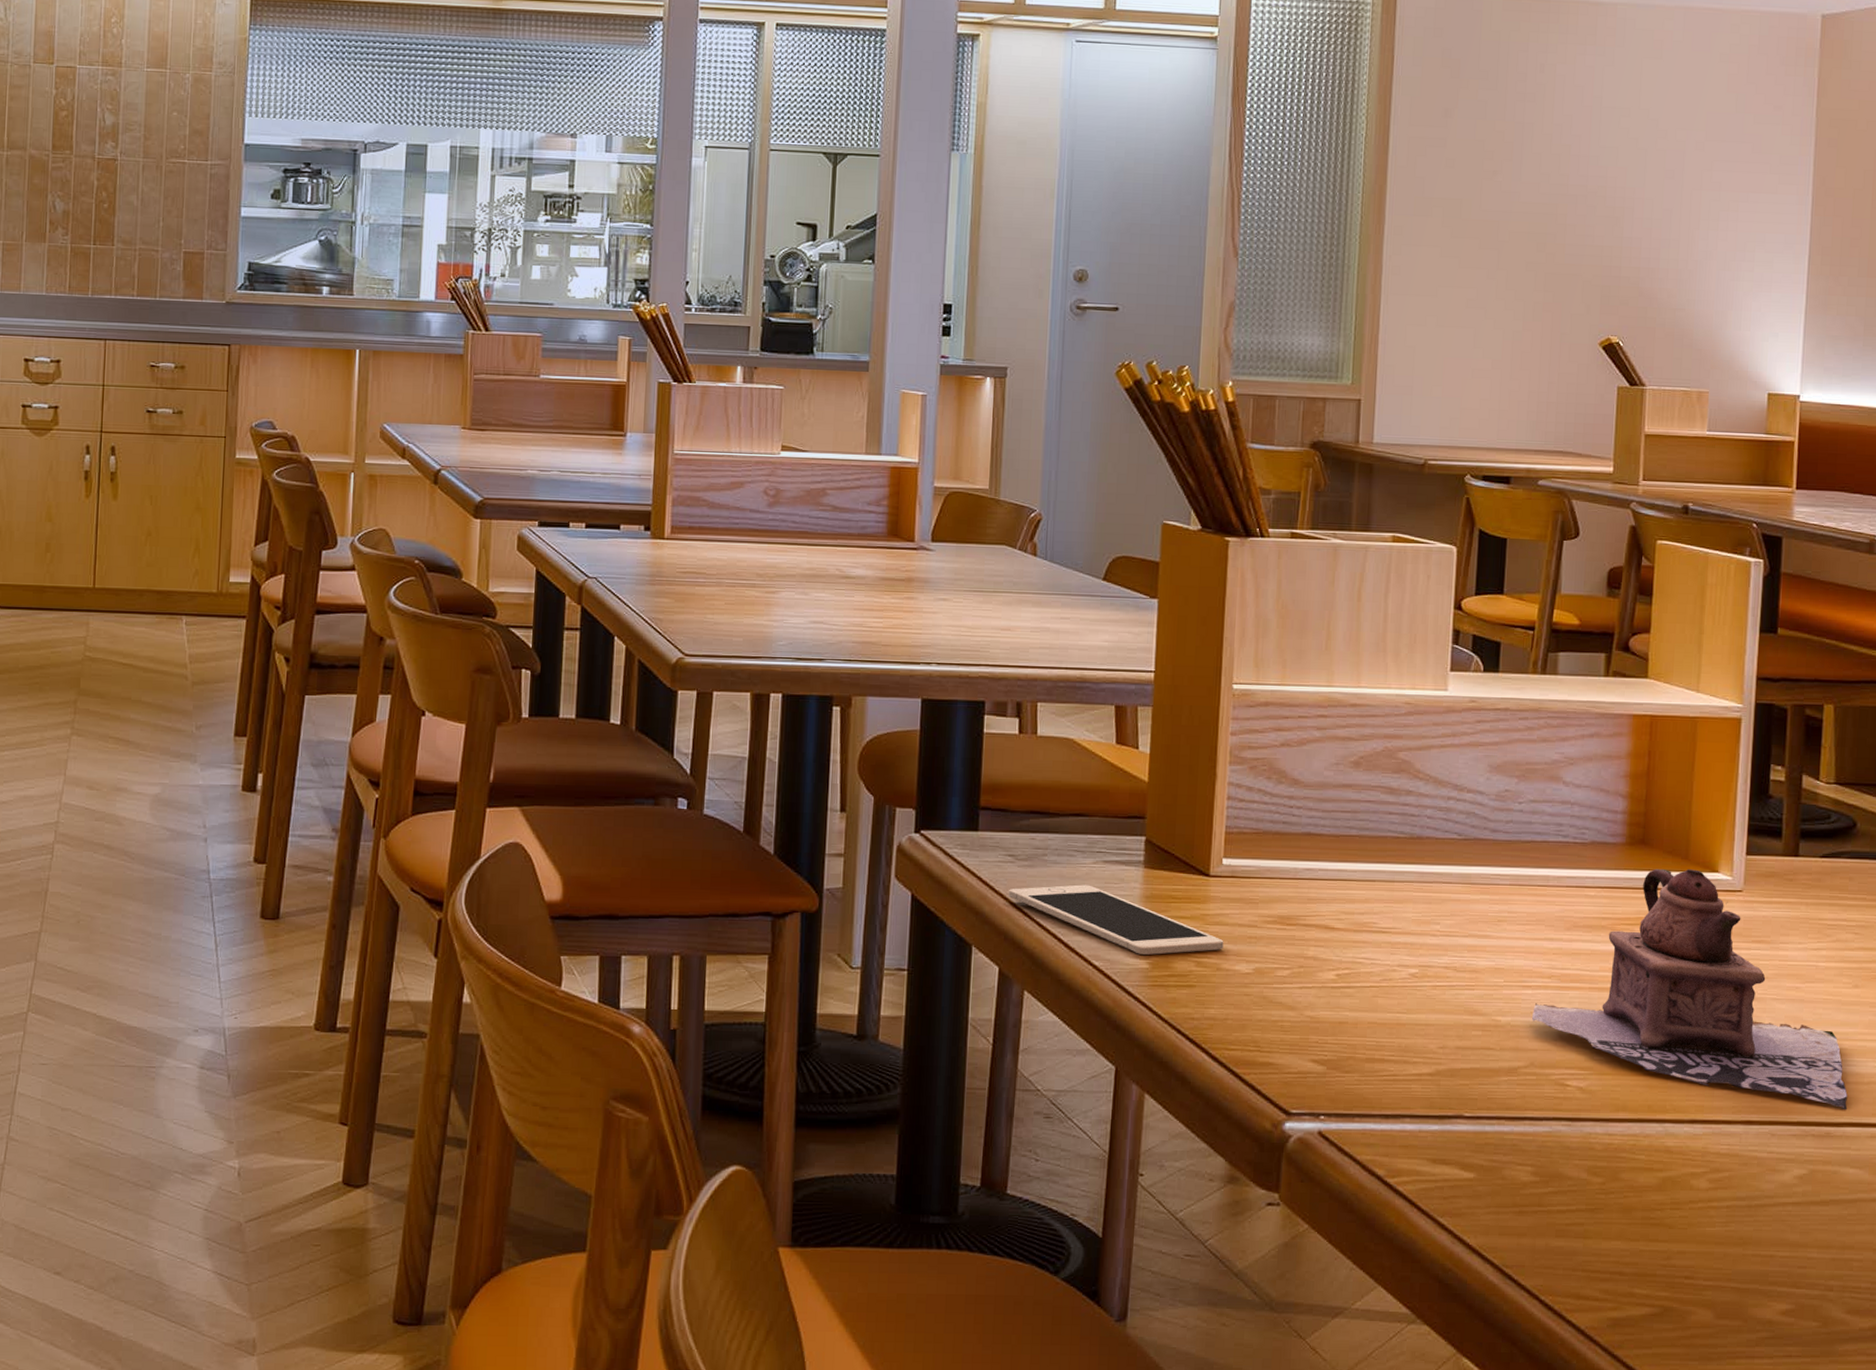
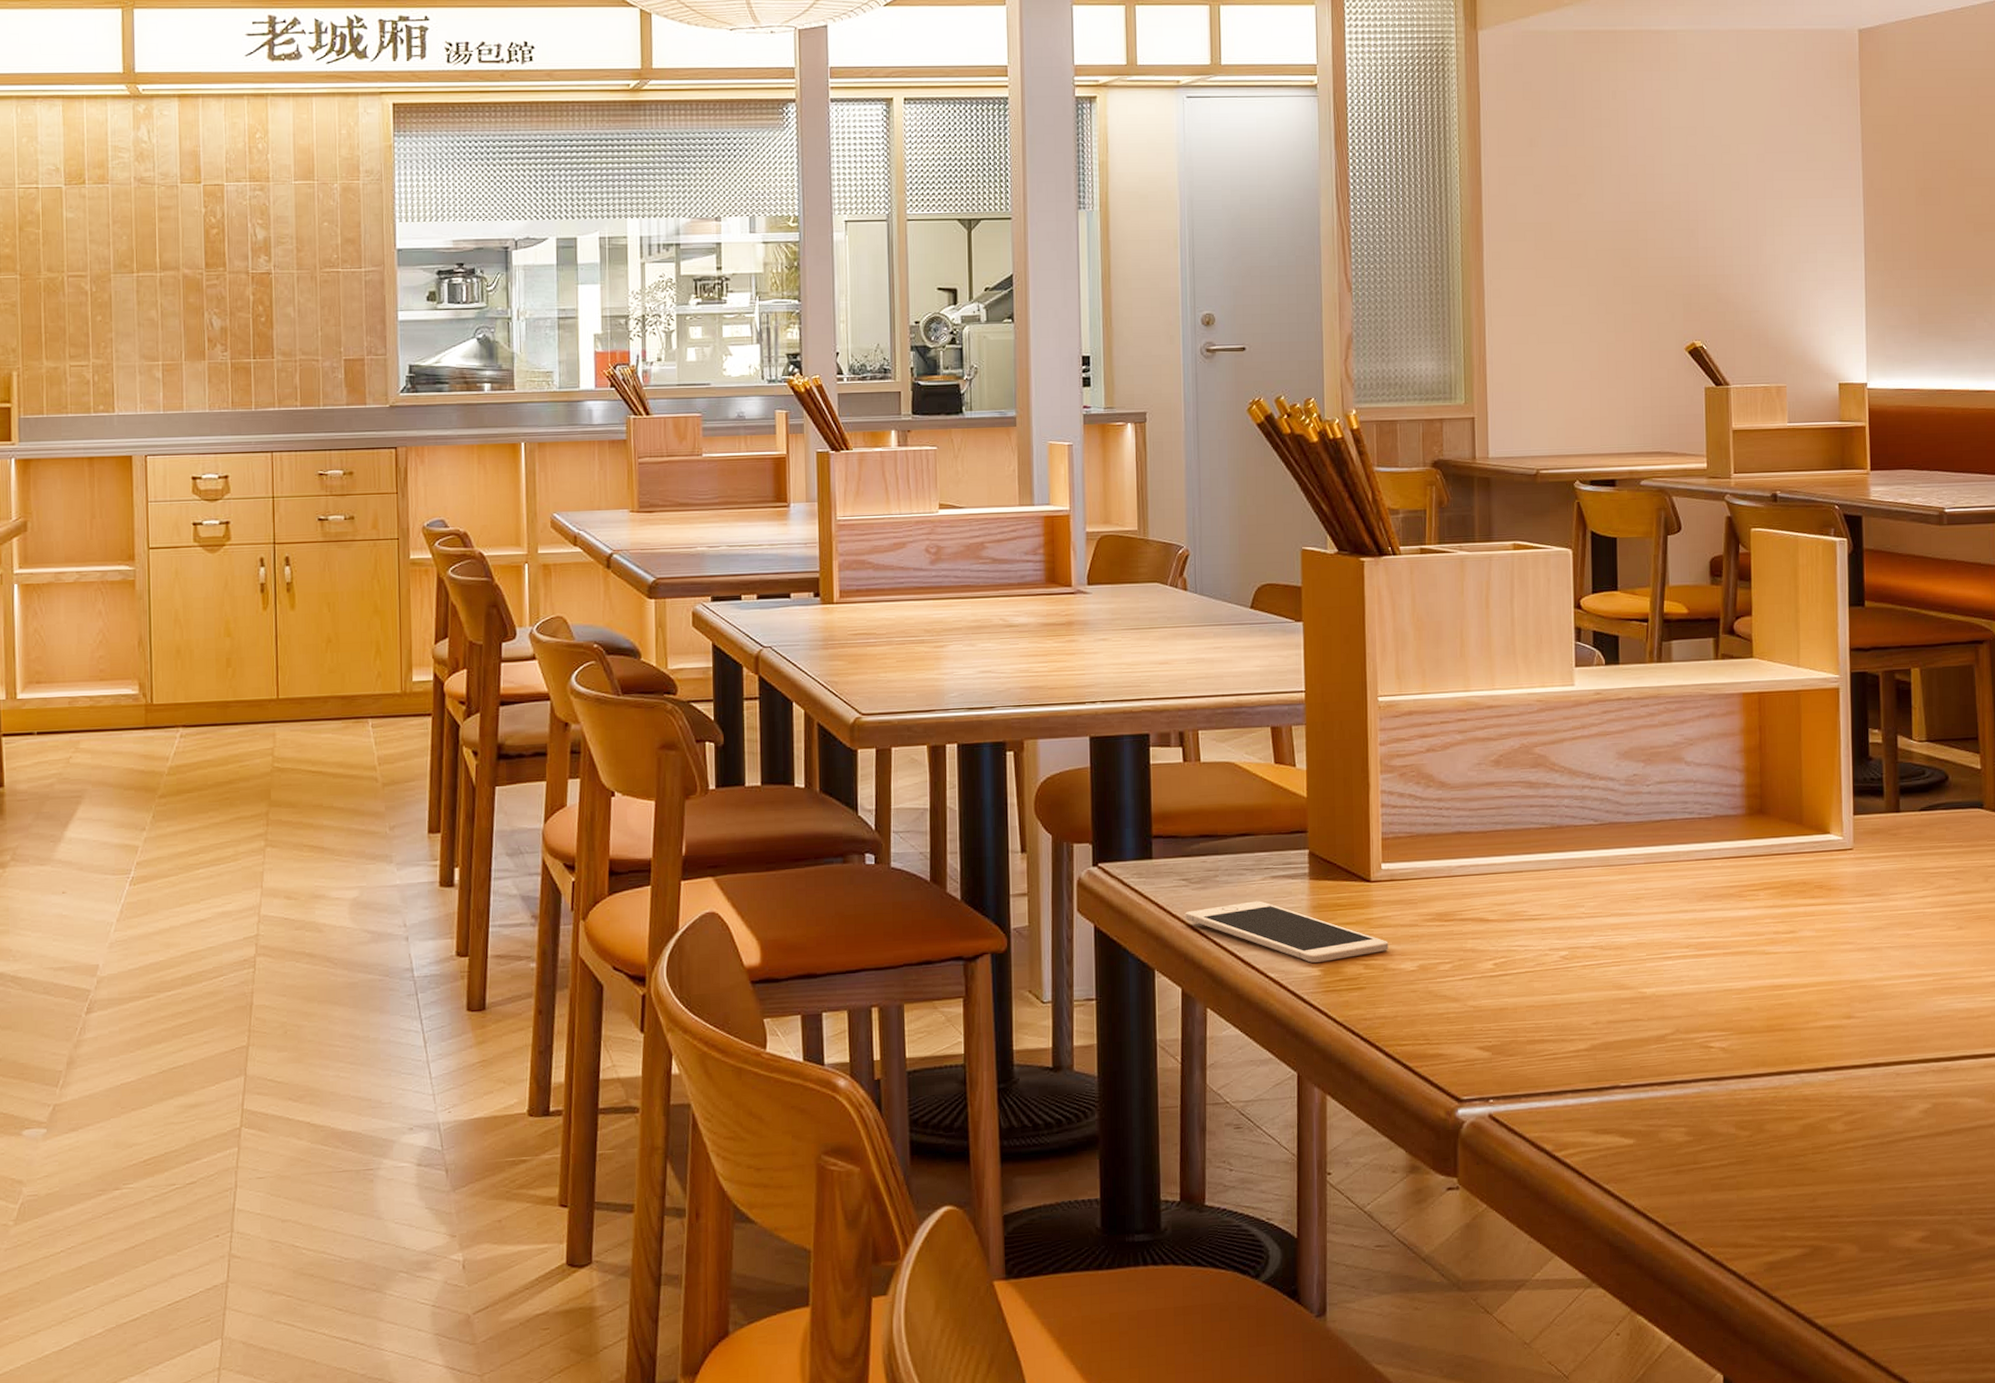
teapot: present [1532,868,1848,1109] -> none [1674,833,1961,1044]

